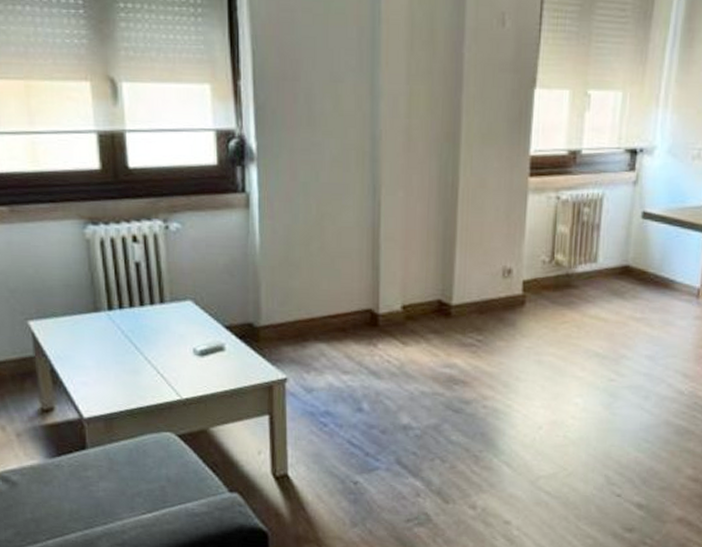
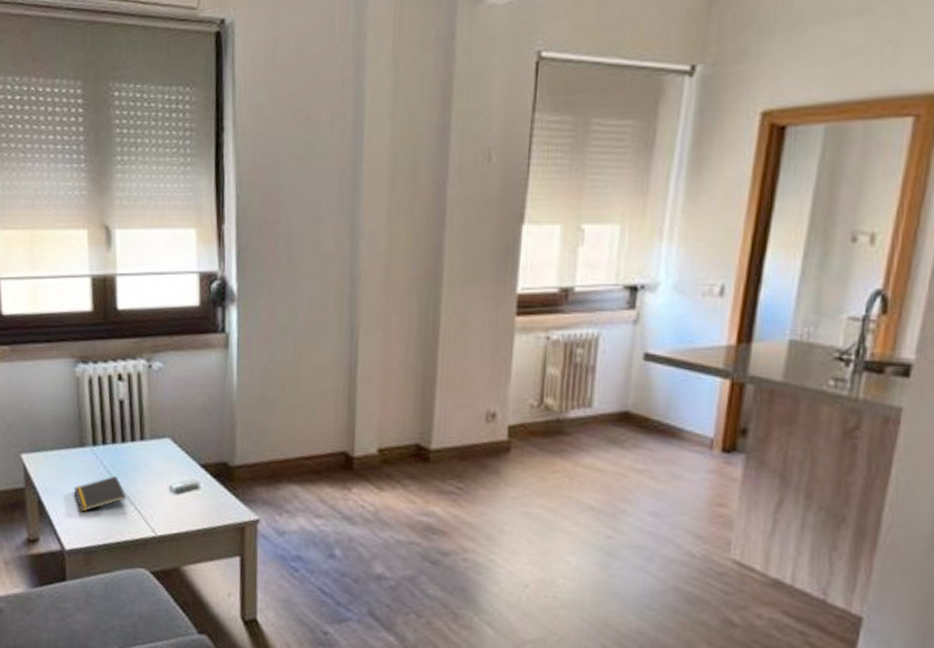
notepad: none [89,340,148,378] -> present [73,475,127,512]

